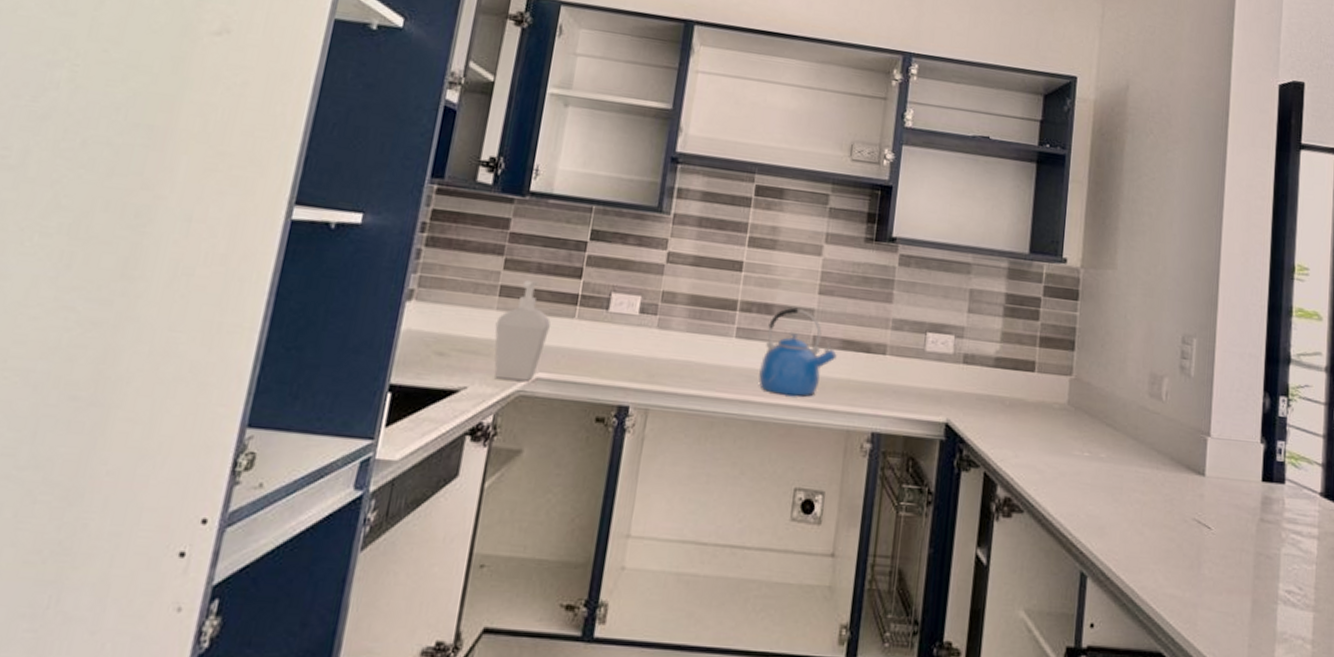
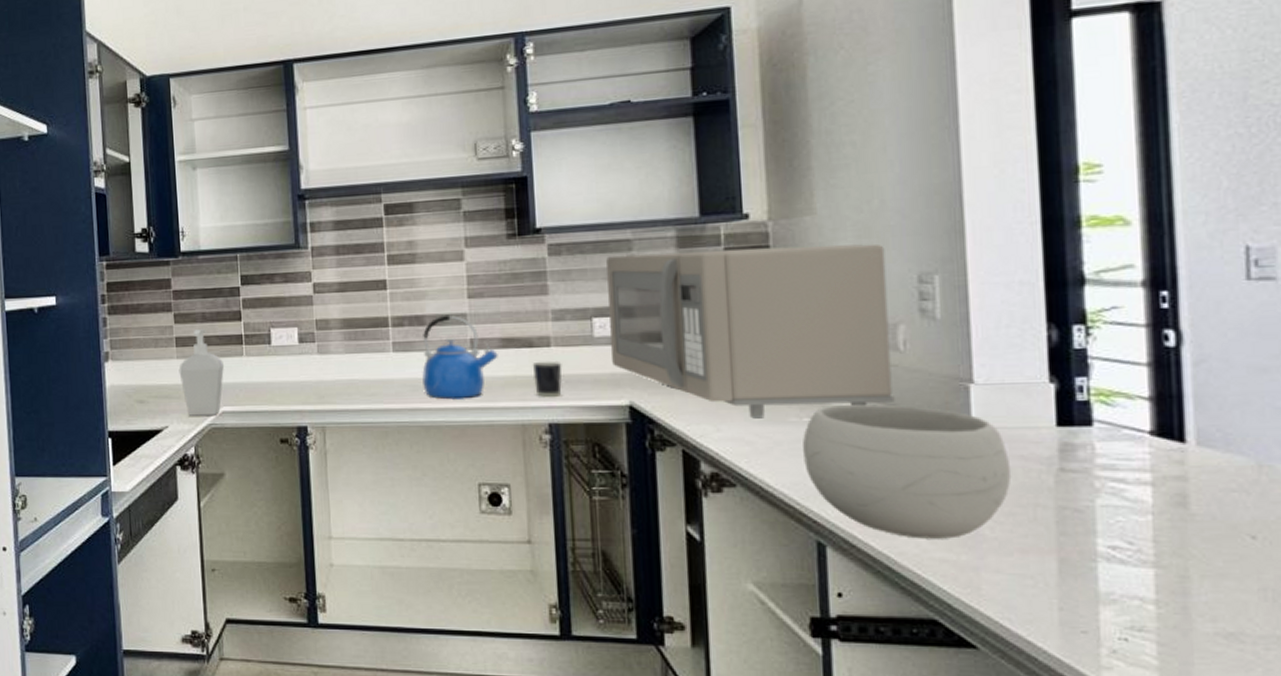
mug: none [864,368,894,406] -> present [532,360,563,397]
microwave: none [937,276,1162,449] -> present [606,243,895,419]
bowl: none [1080,443,1229,576] -> present [803,404,1012,539]

